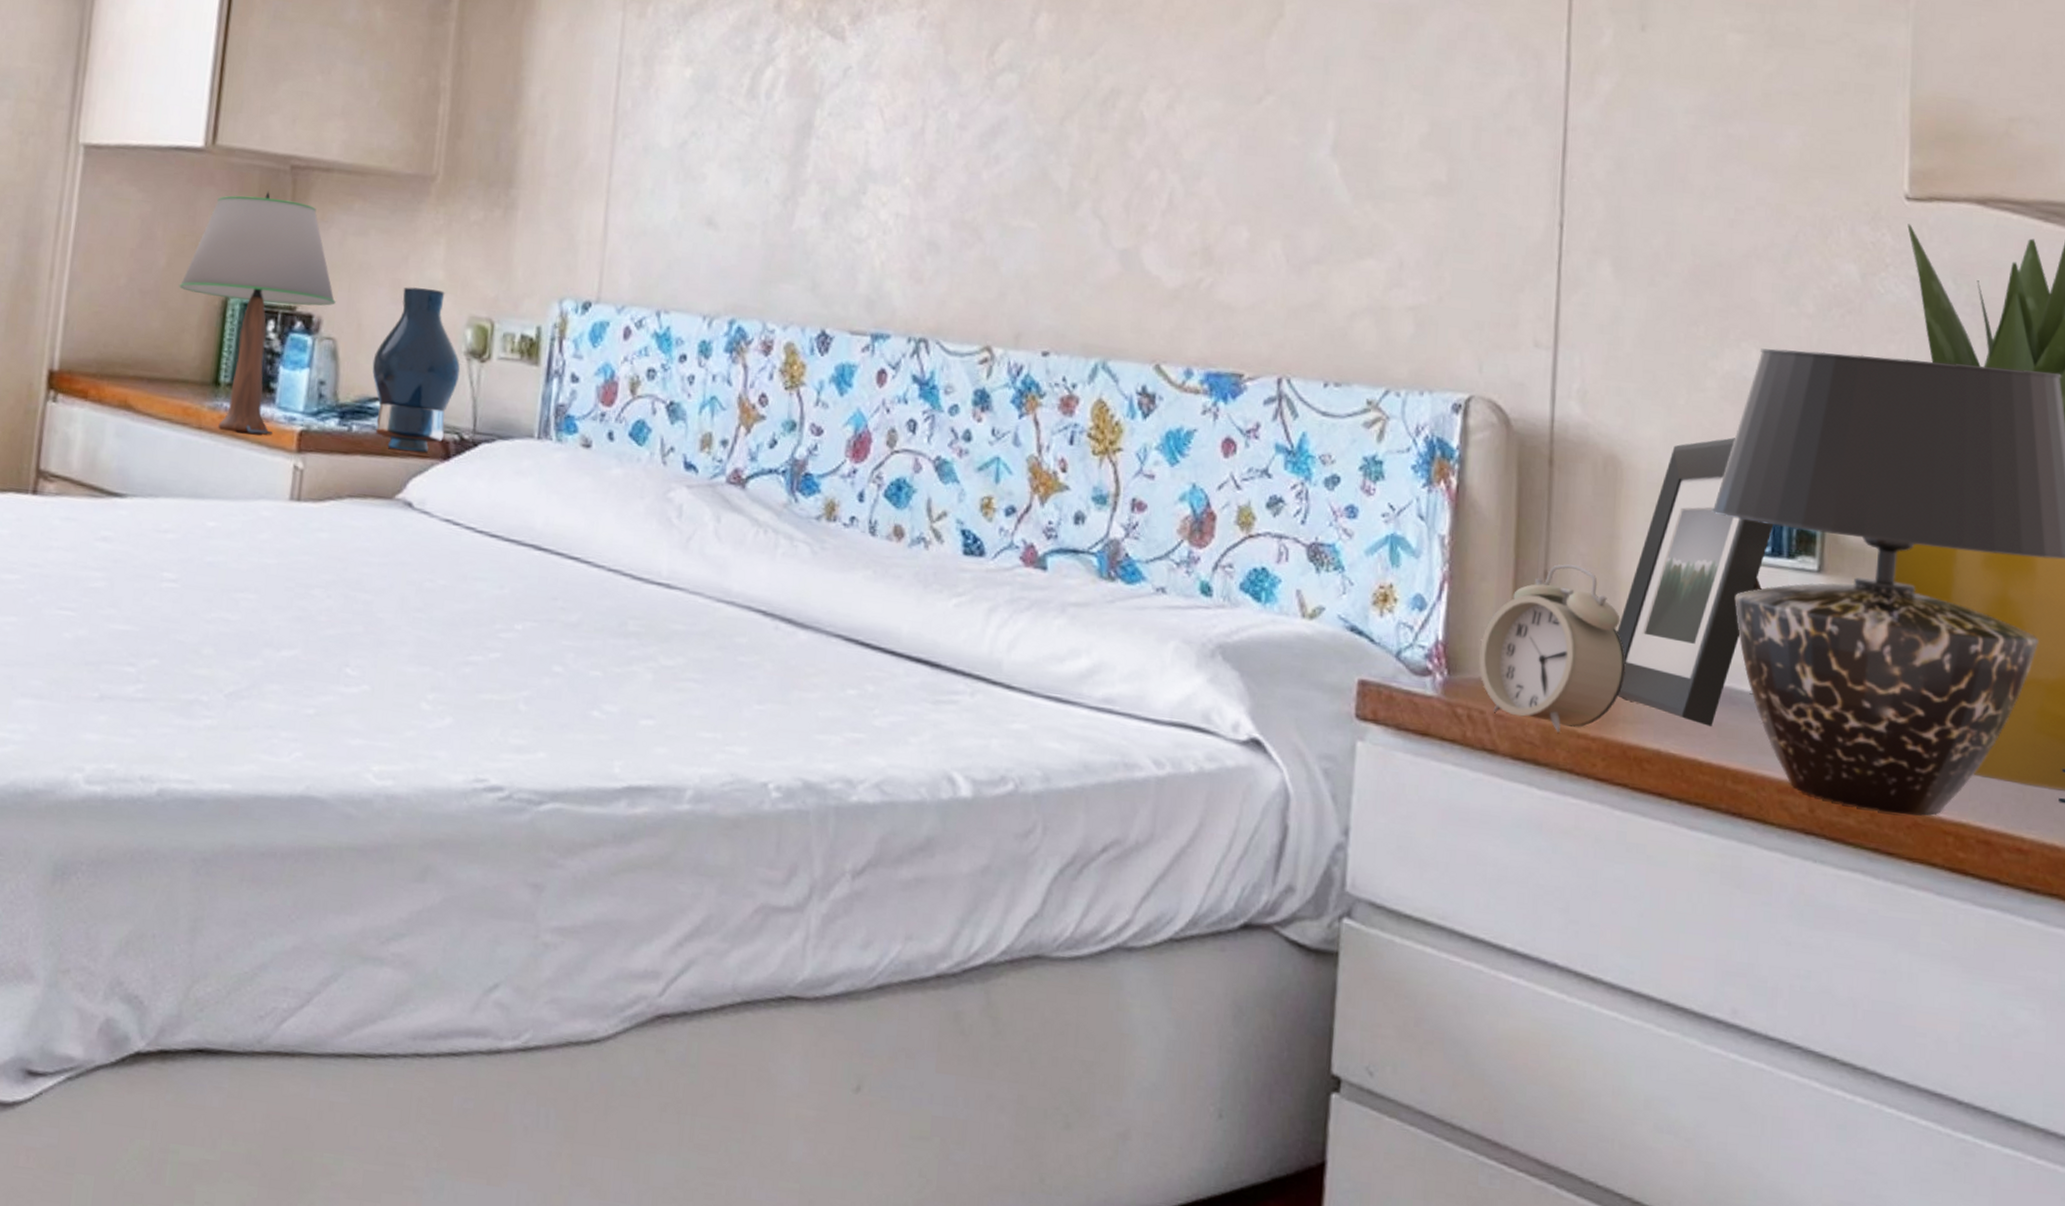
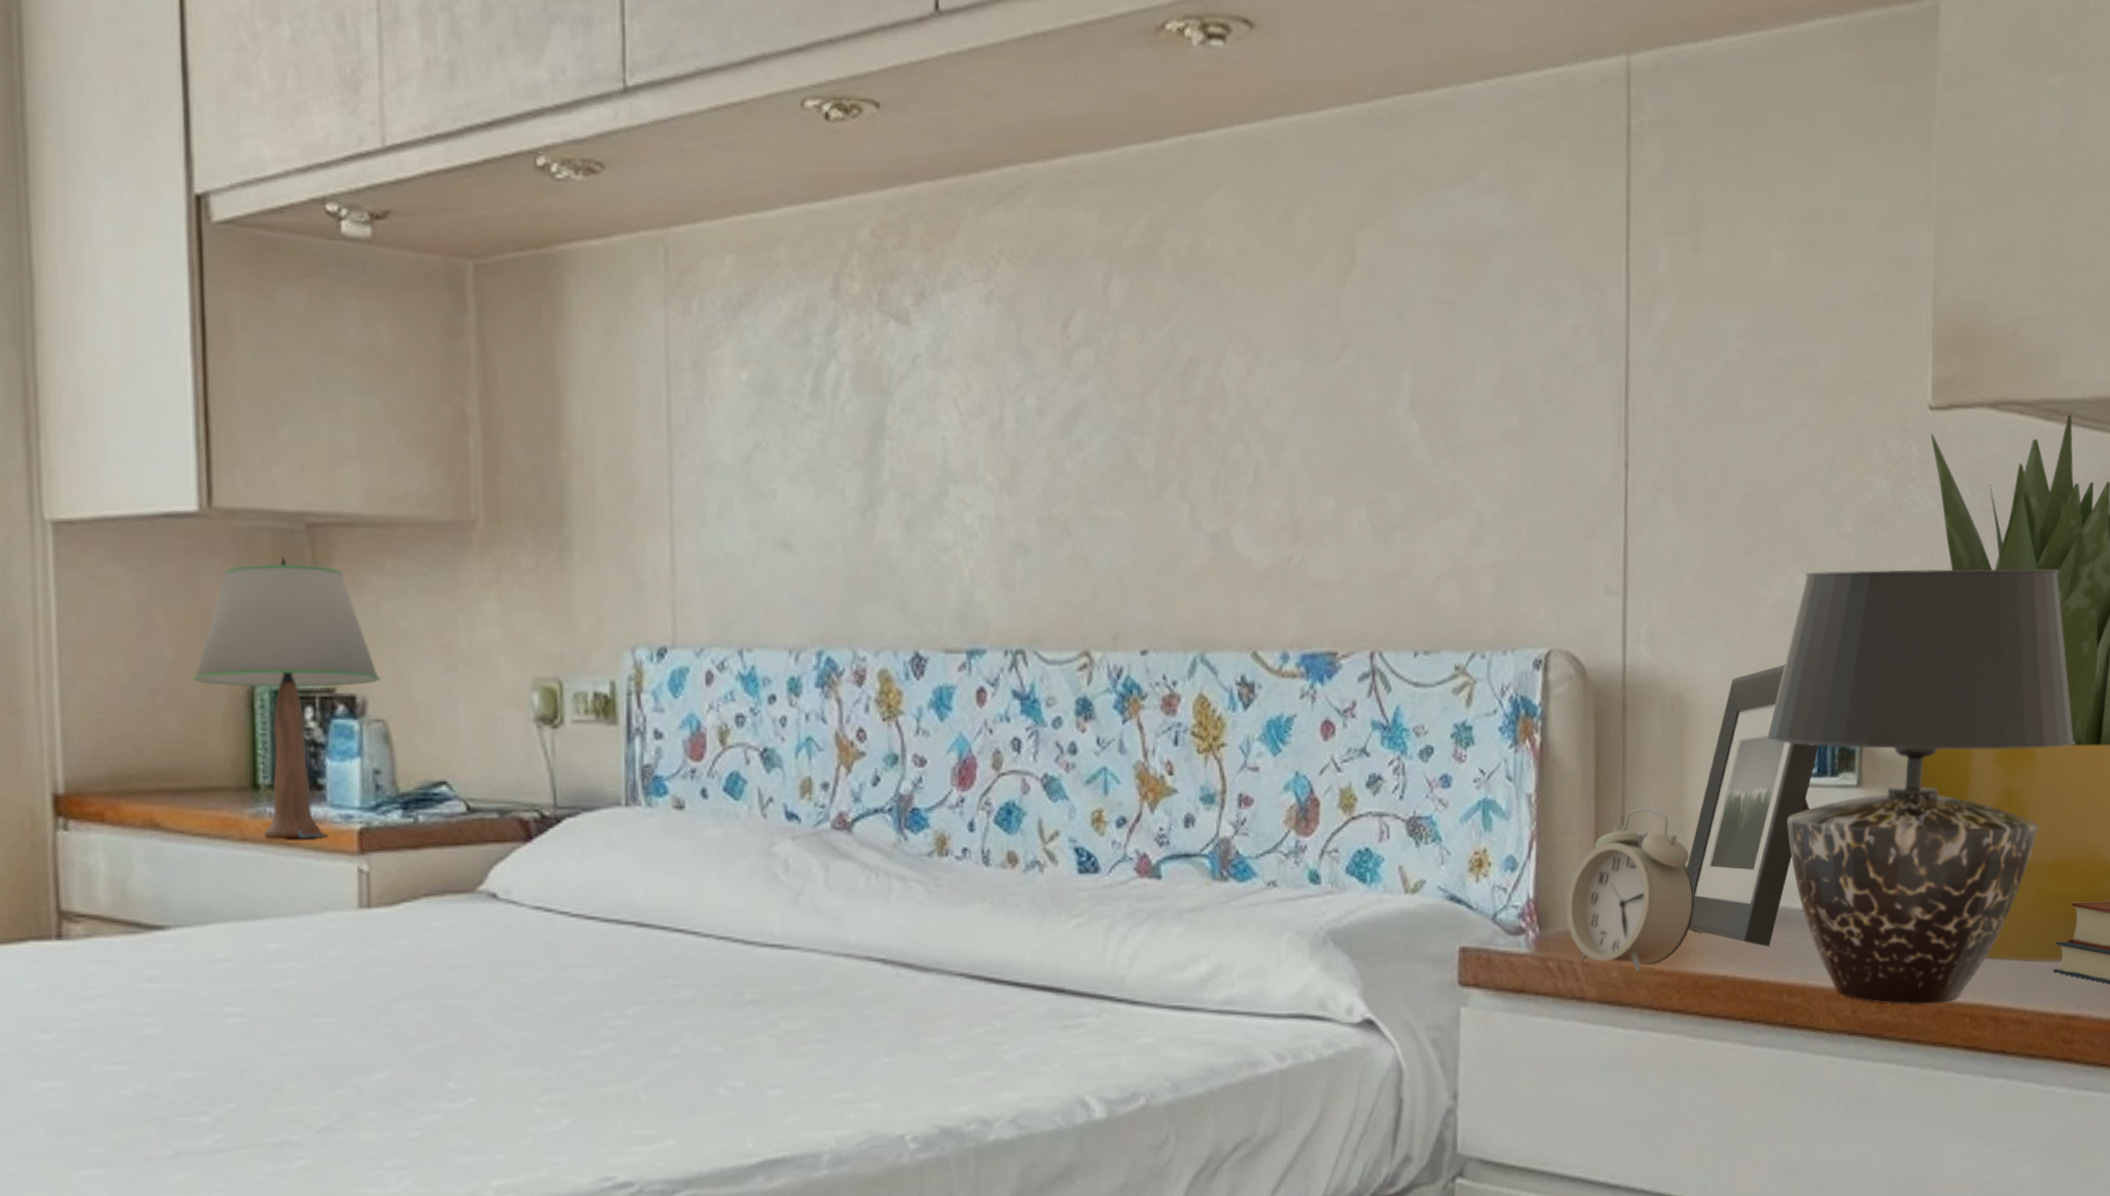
vase: present [372,287,461,454] -> none [431,652,532,838]

